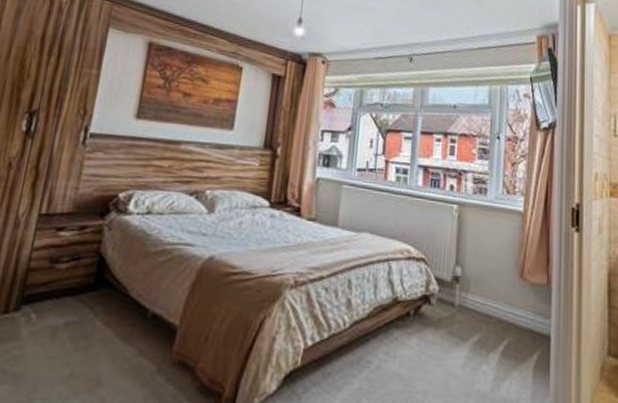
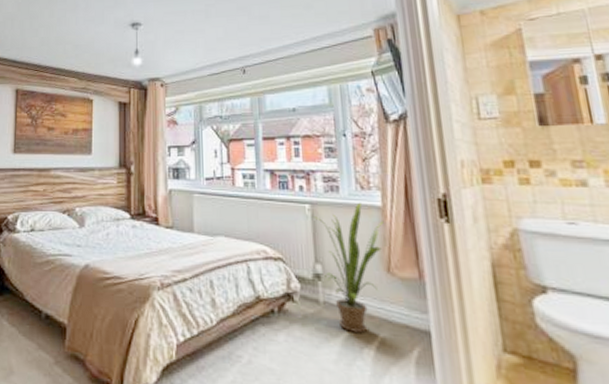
house plant: none [460,206,523,337] -> present [314,202,384,333]

